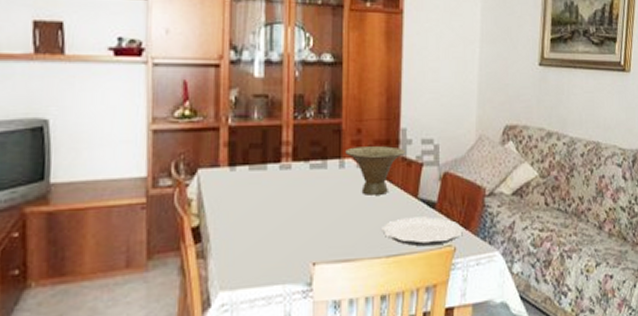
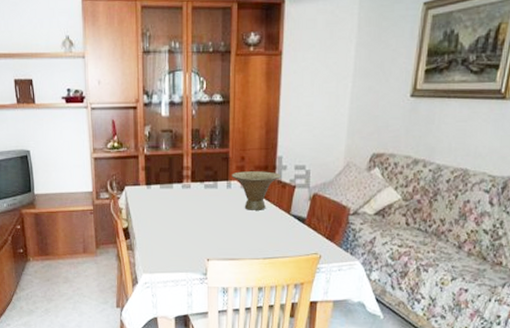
plate: present [382,217,464,247] -> none [260,229,329,253]

